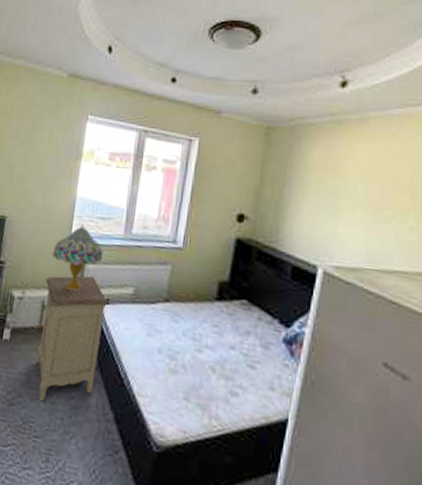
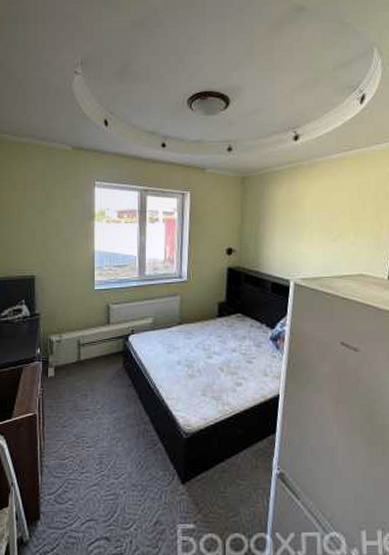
nightstand: present [33,275,107,402] -> none [73,313,132,420]
table lamp: present [51,223,104,292] -> none [80,273,124,329]

